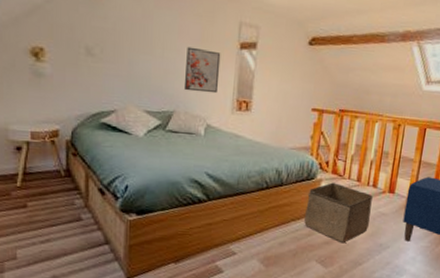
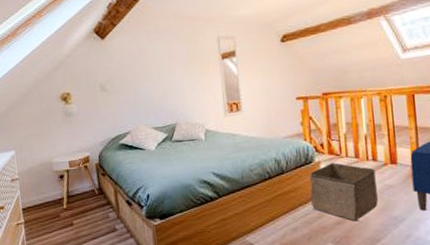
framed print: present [183,46,221,94] -> none [178,66,210,104]

